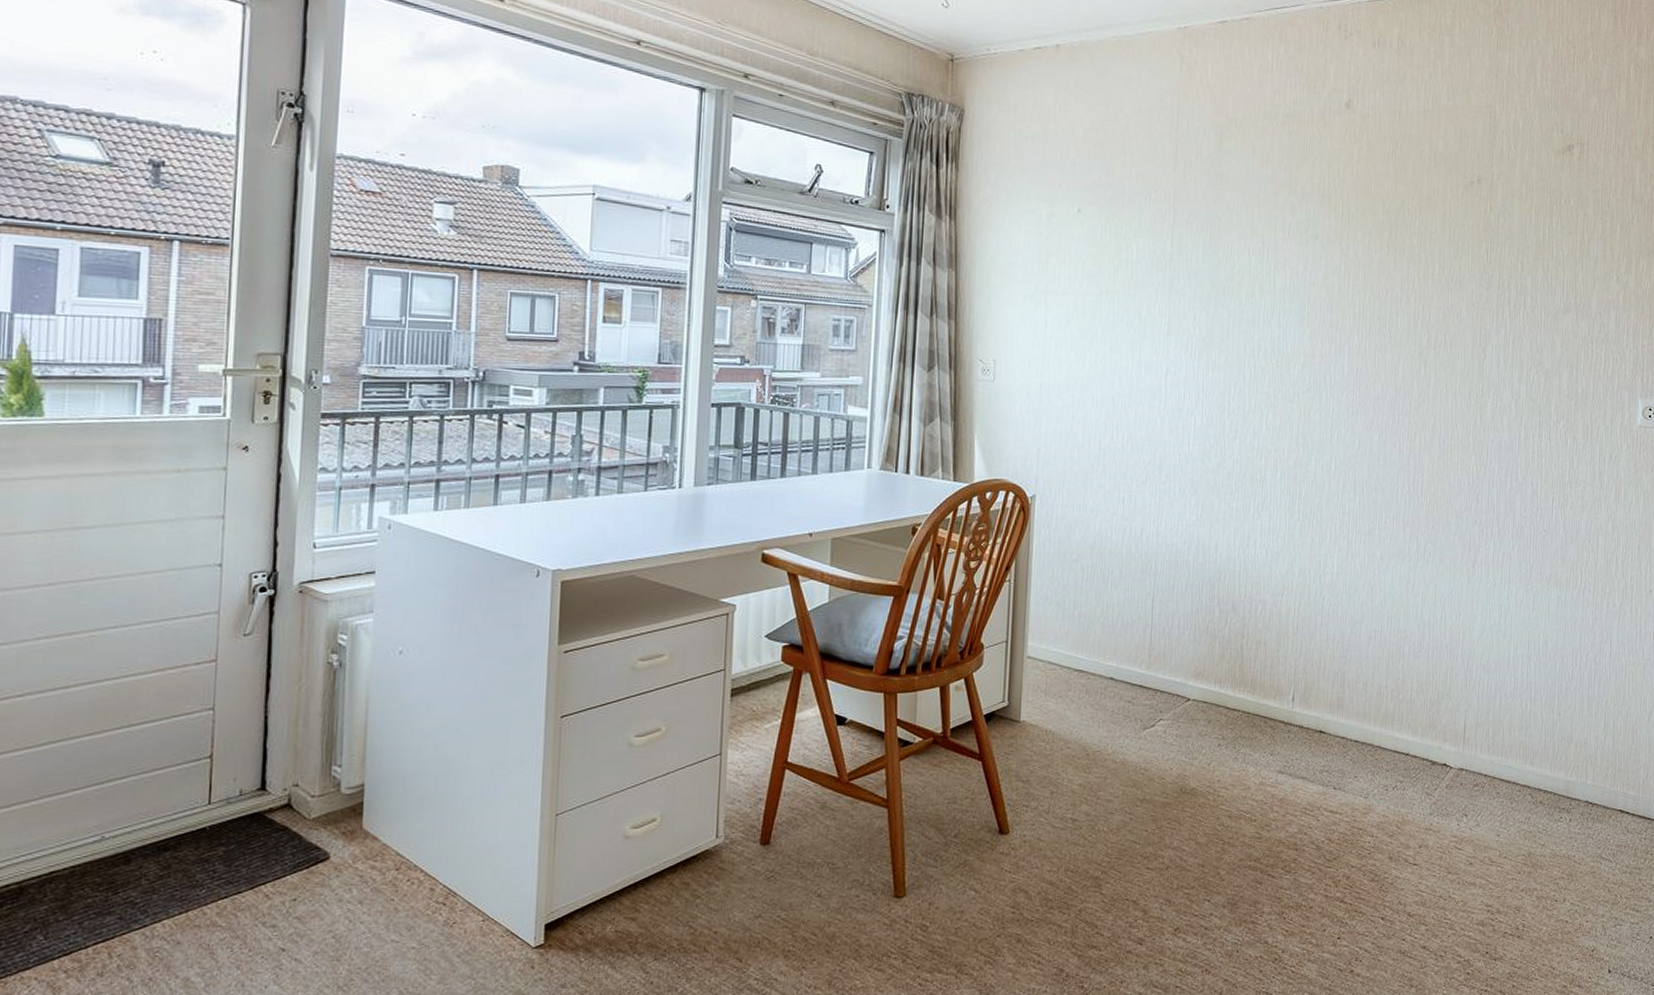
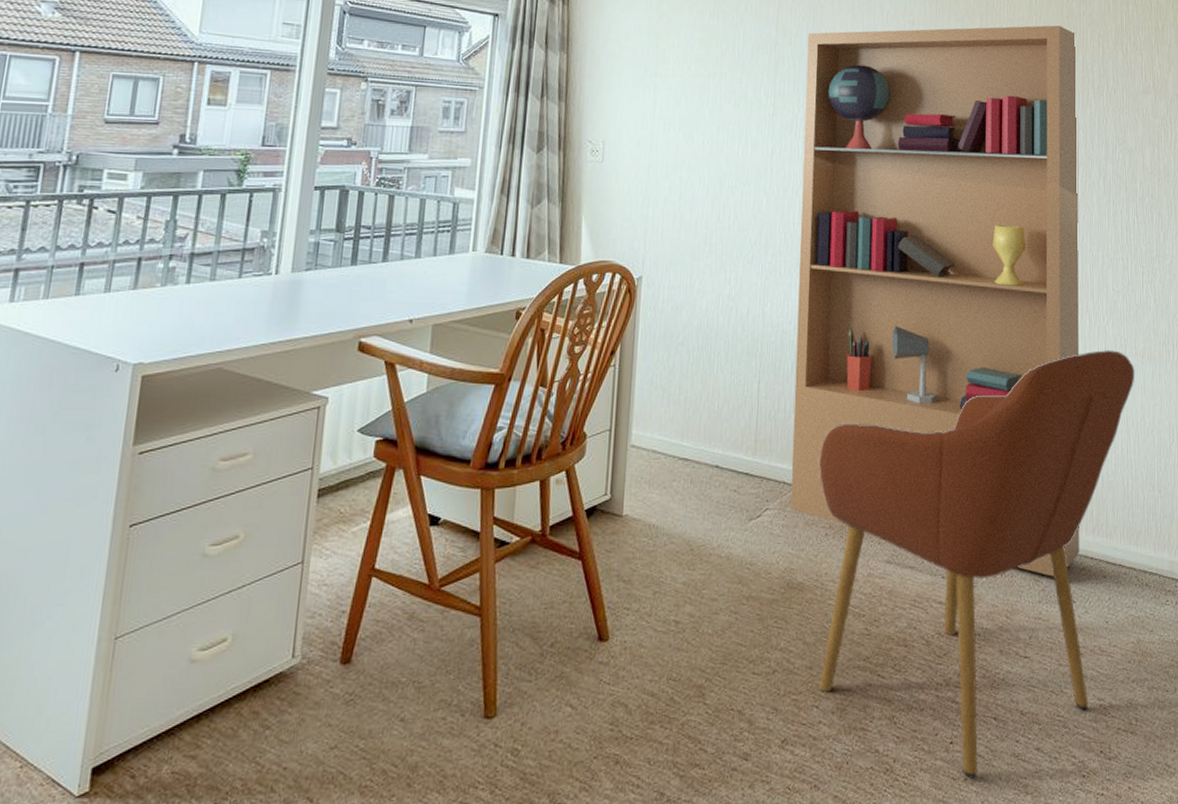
bookcase: none [1183,239,1492,791] -> present [790,25,1079,577]
armchair: none [1210,574,1540,971] -> present [818,349,1135,779]

